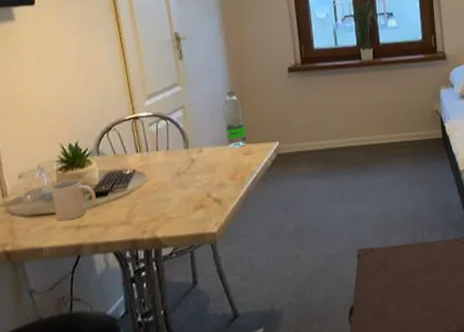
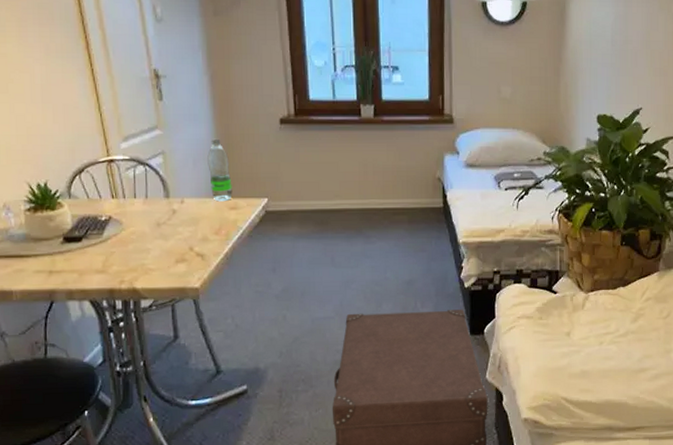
mug: present [50,179,97,221] -> none [18,222,70,265]

